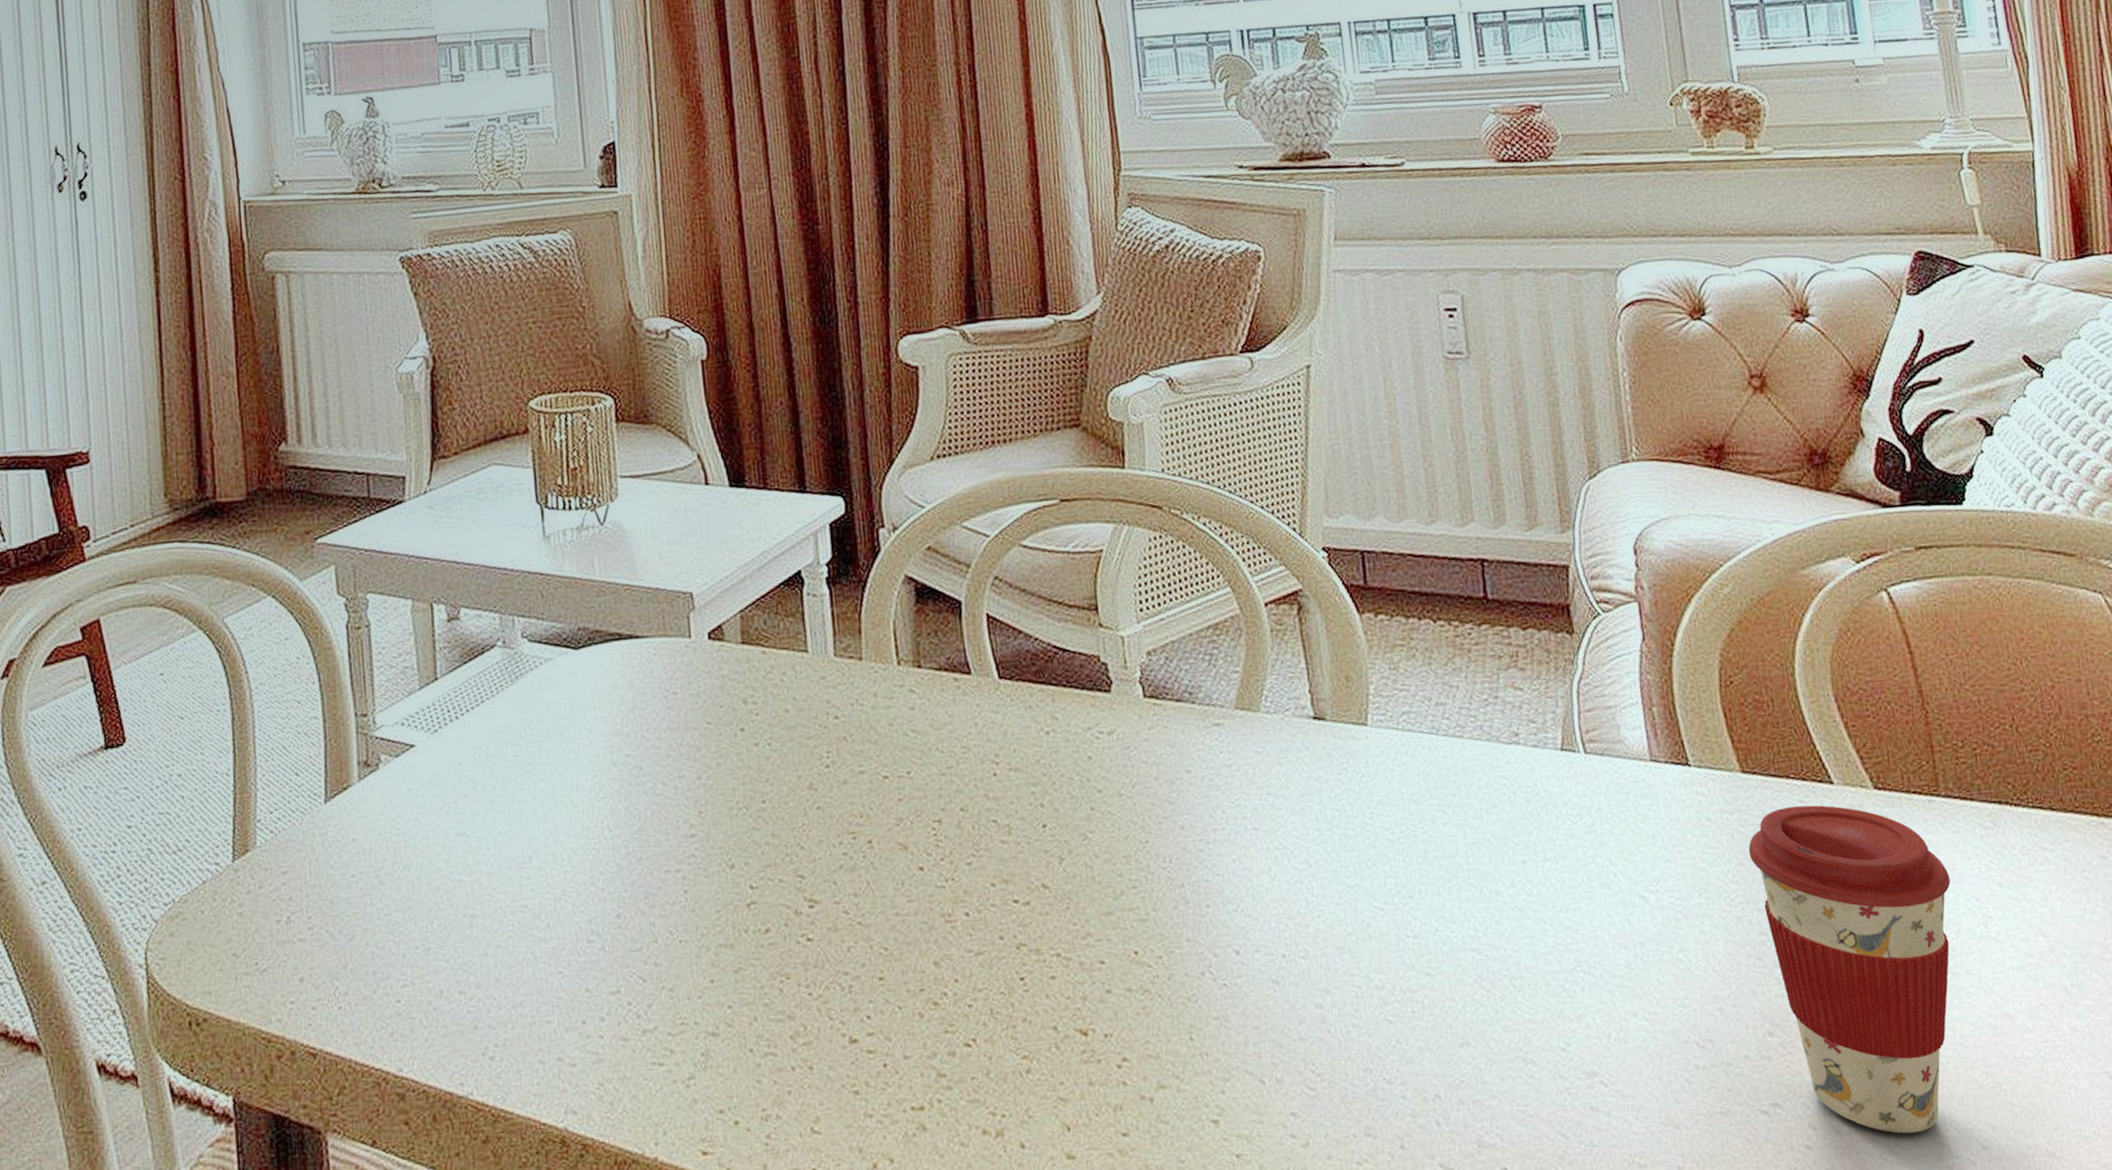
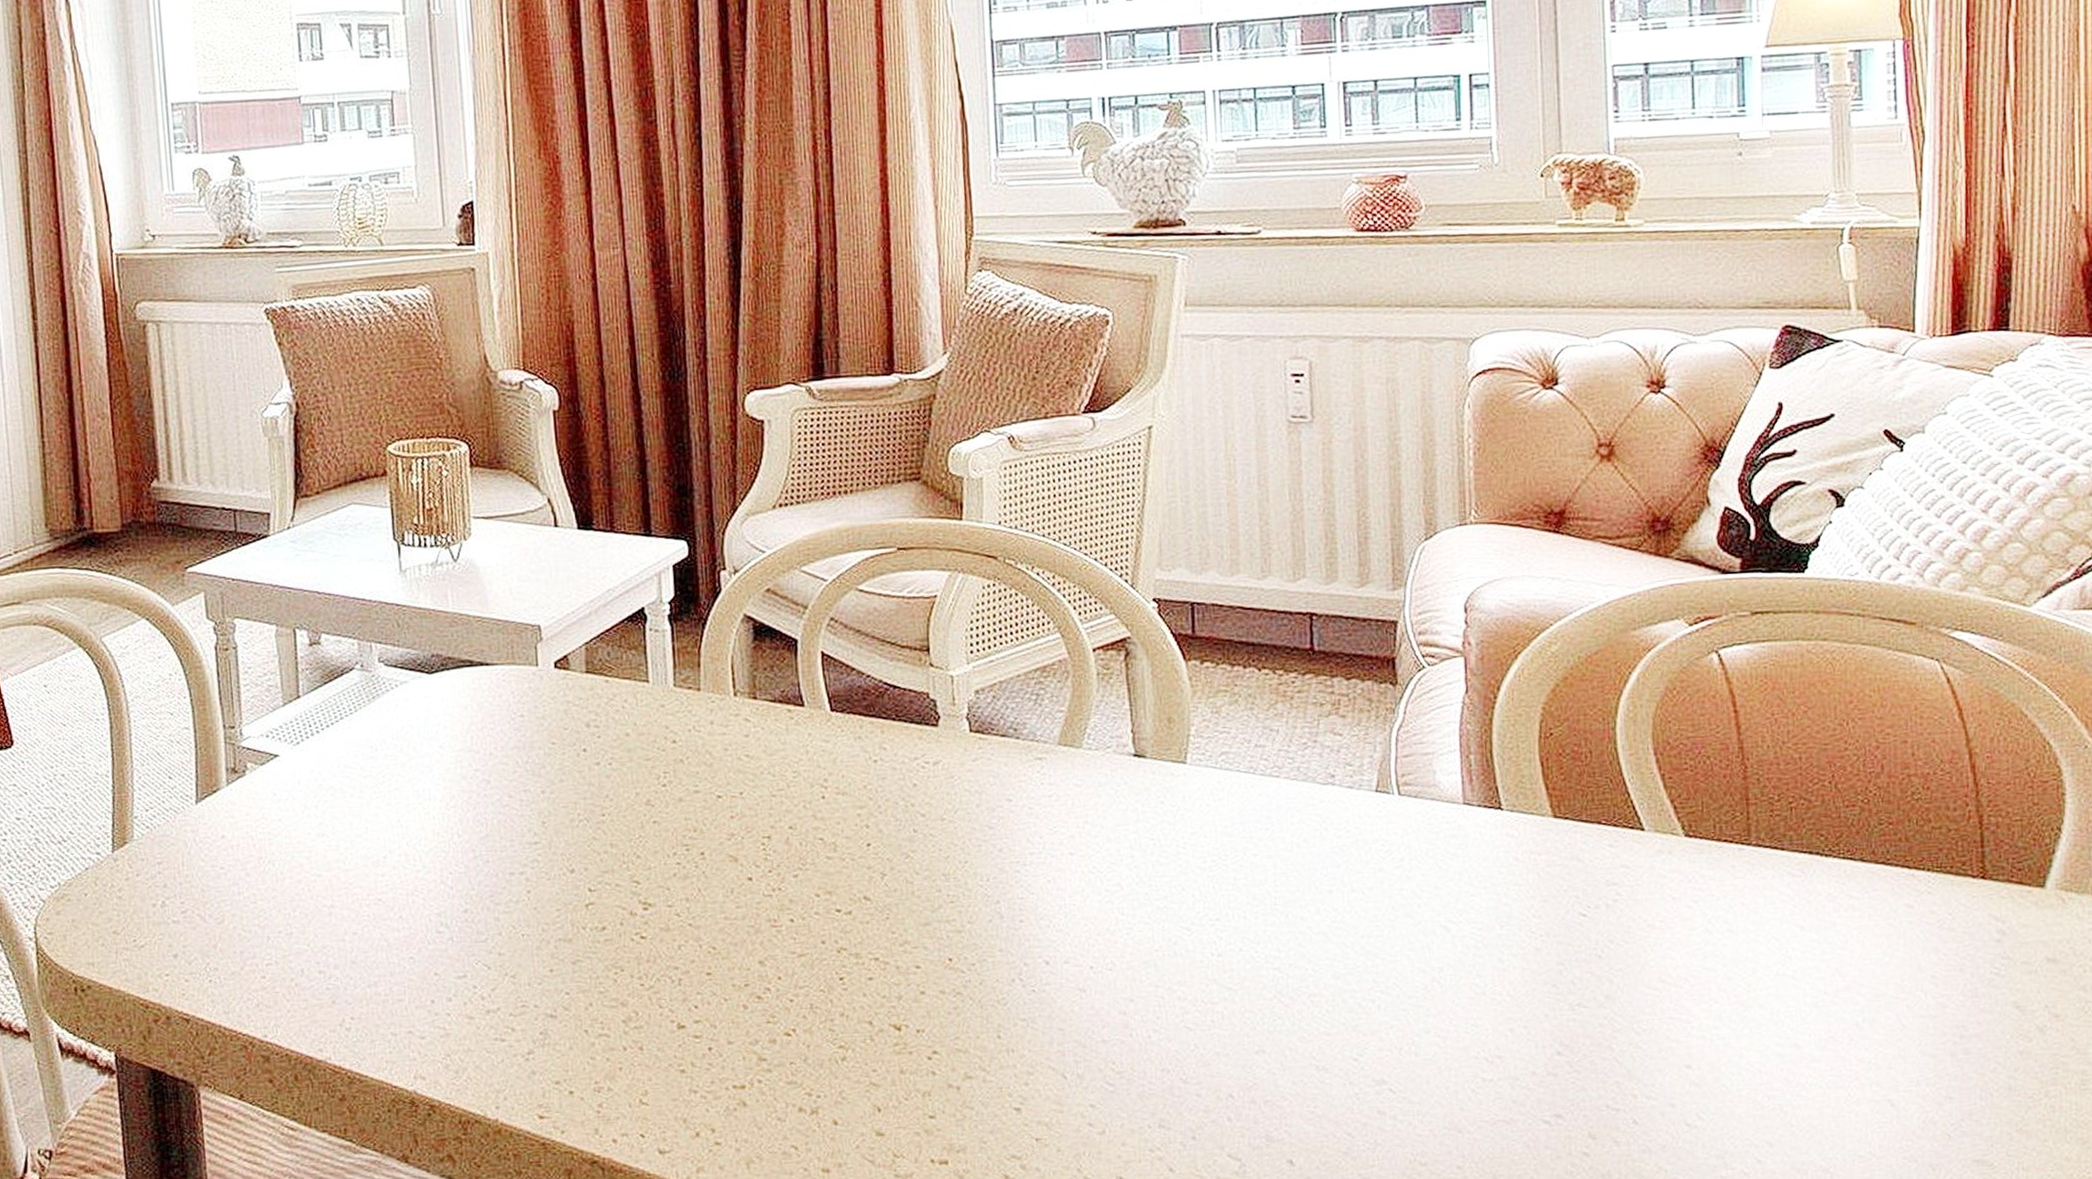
coffee cup: present [1748,805,1951,1134] -> none [1553,849,1752,1146]

